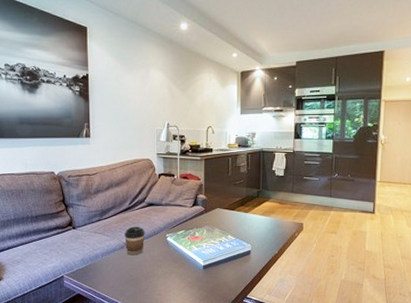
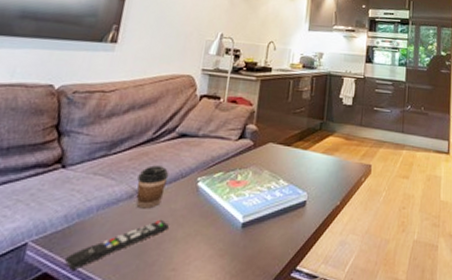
remote control: none [89,262,151,293] -> present [65,219,169,270]

